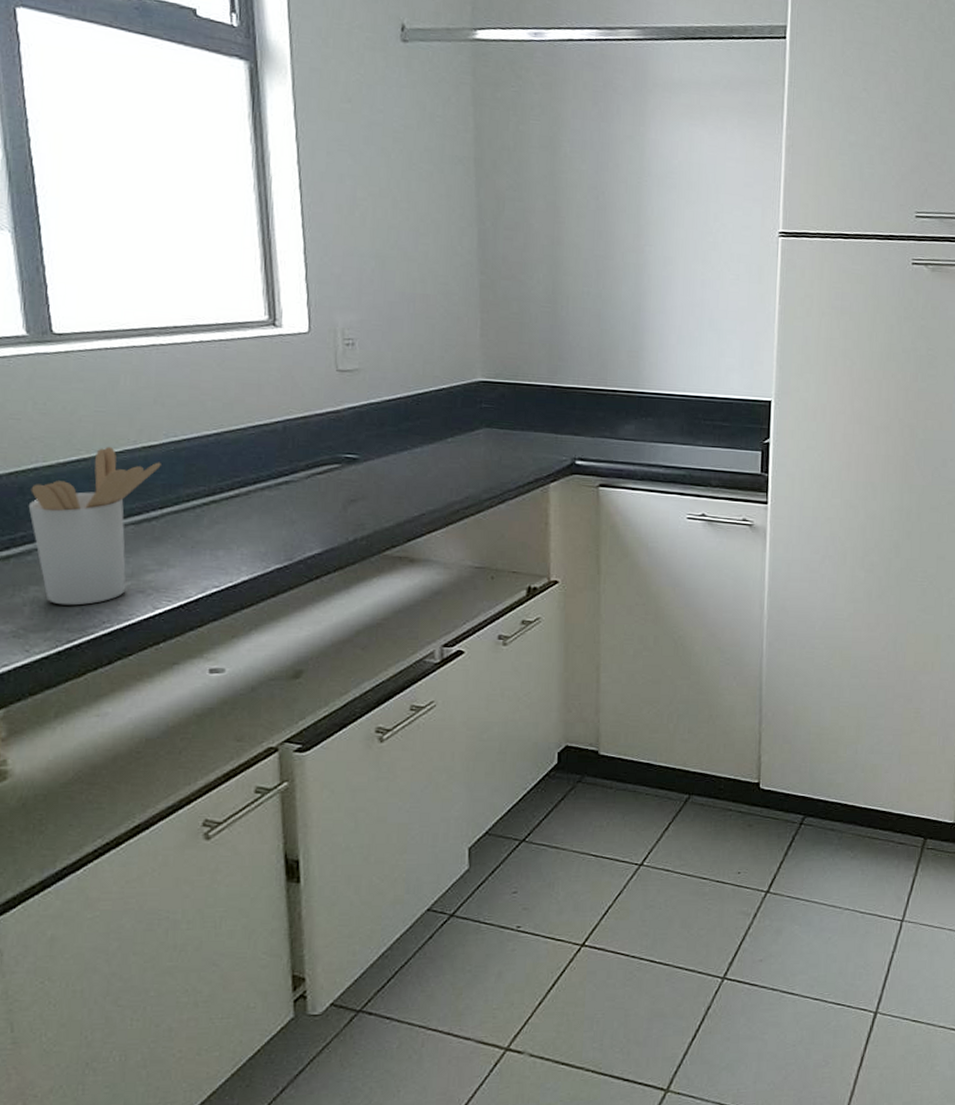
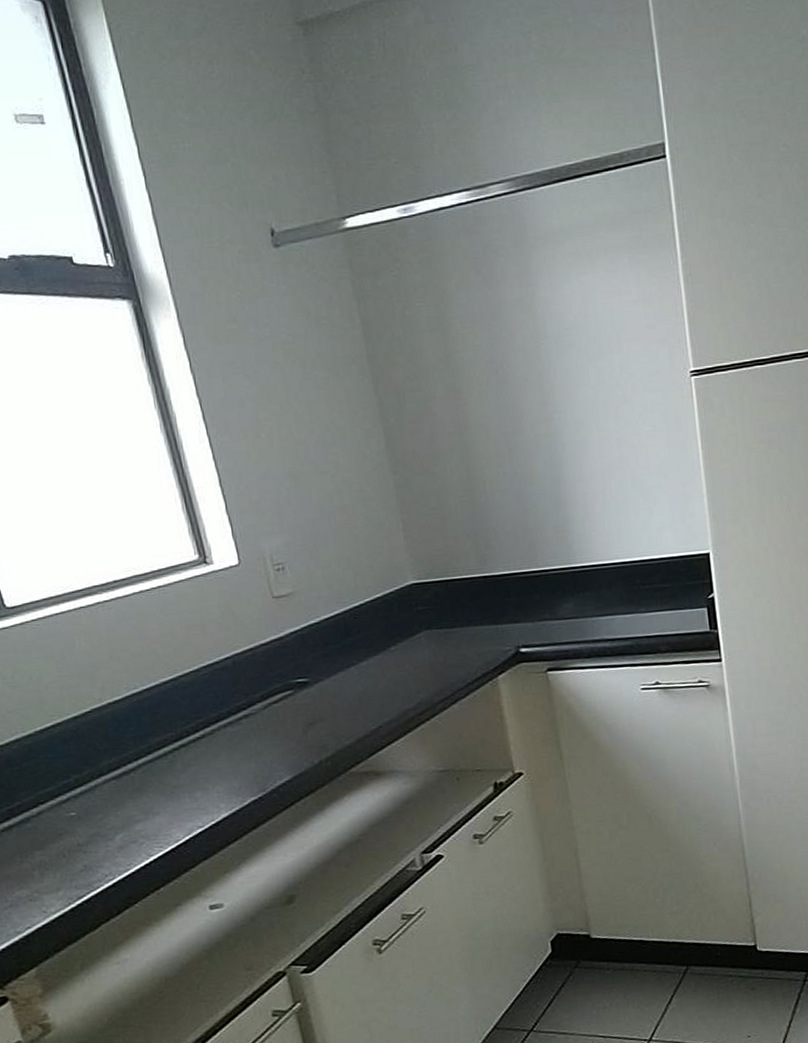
utensil holder: present [28,447,161,606] -> none [17,708,128,865]

